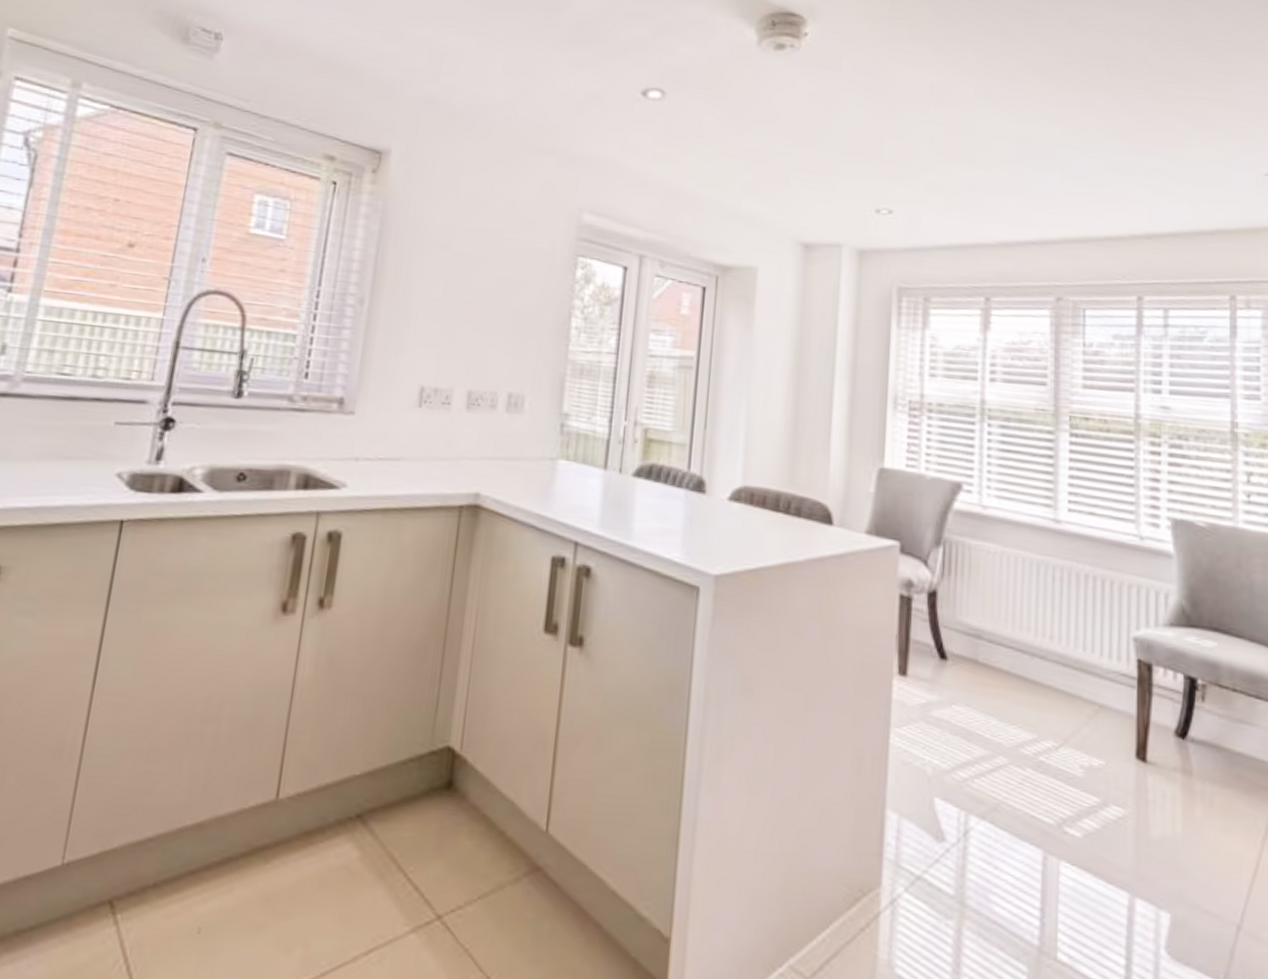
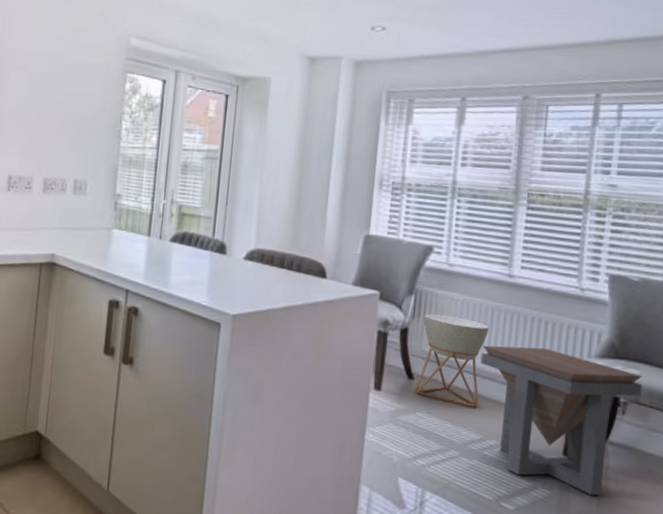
planter: none [949,571,1036,697] -> present [415,314,490,408]
side table: none [1027,612,1222,814] -> present [480,345,643,496]

